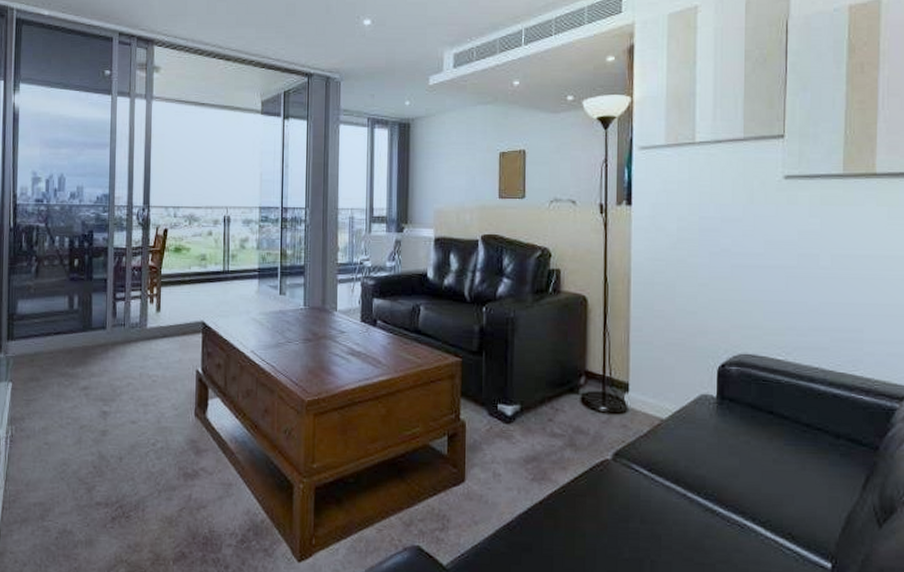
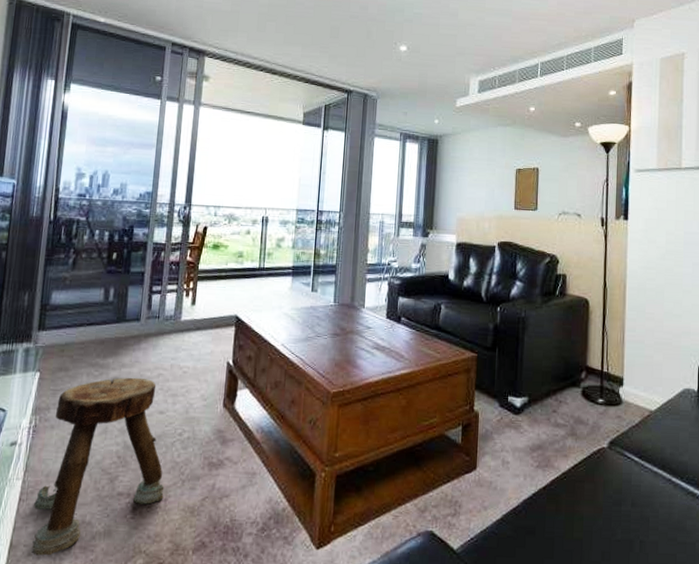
stool: none [17,386,141,563] -> present [31,377,165,556]

